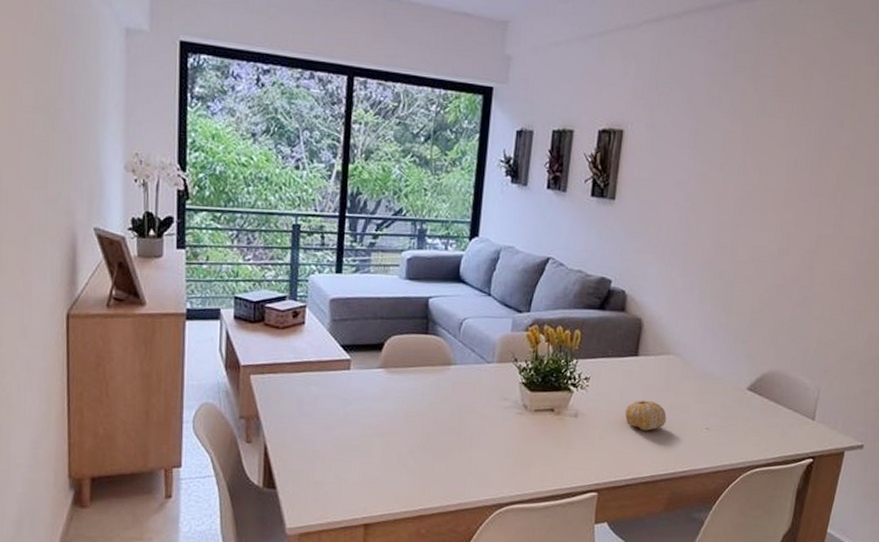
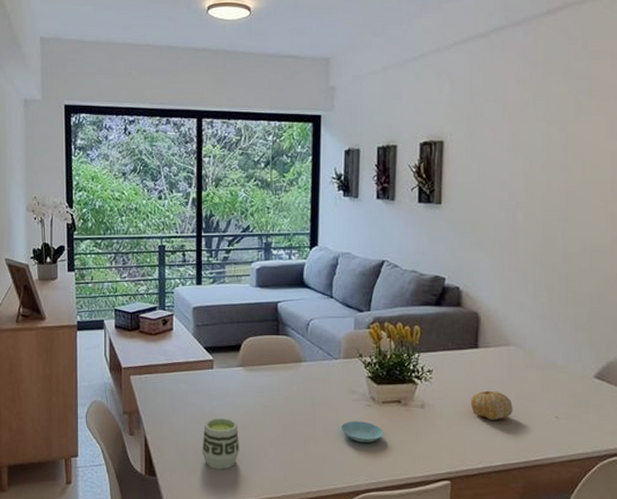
cup: none [330,423,376,481] -> present [201,417,240,470]
saucer: none [488,430,534,454] -> present [340,421,384,443]

